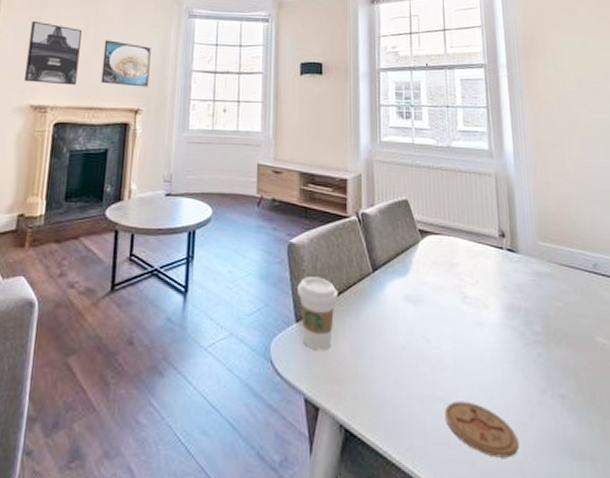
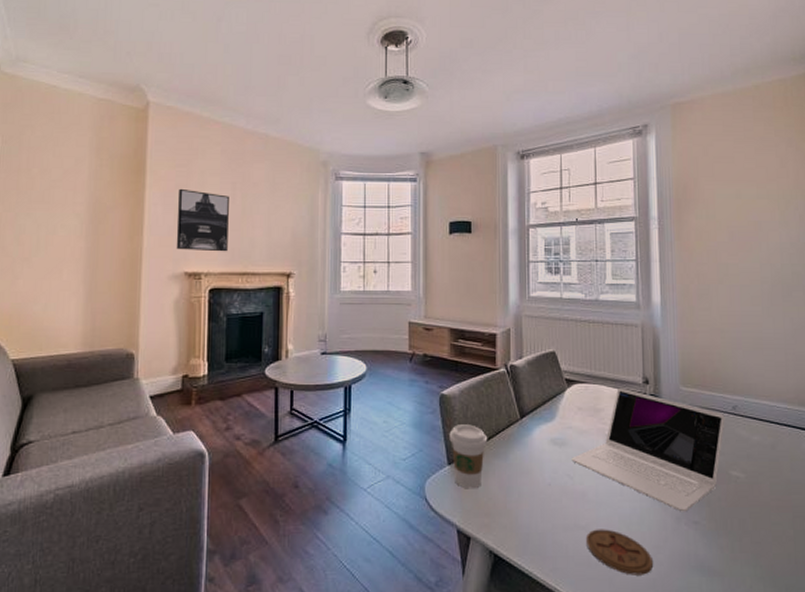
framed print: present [101,40,151,87] -> none [251,205,300,251]
laptop: none [427,240,587,383] -> present [571,387,725,512]

